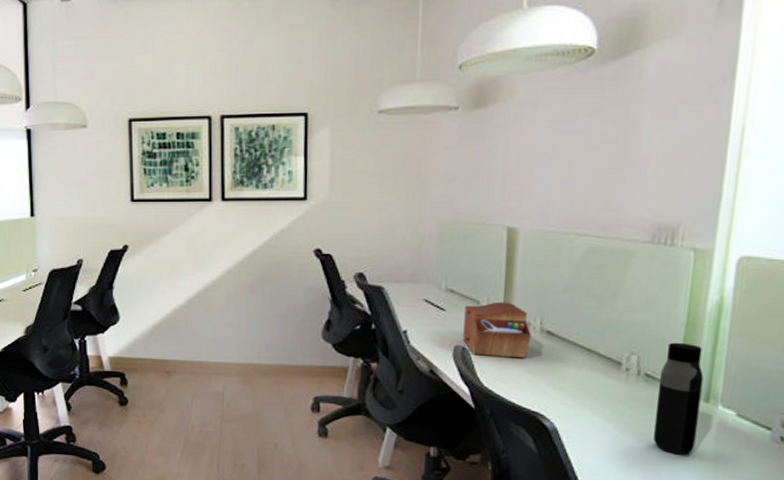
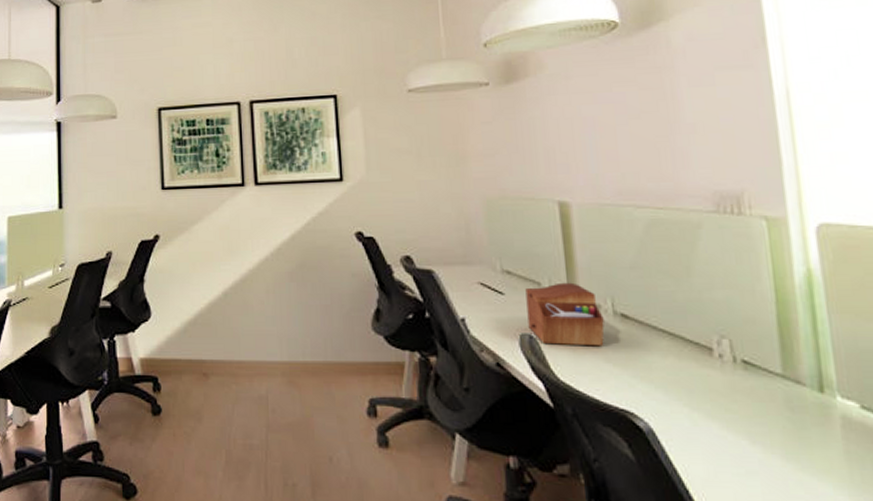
water bottle: present [653,342,704,455] -> none [759,322,821,459]

